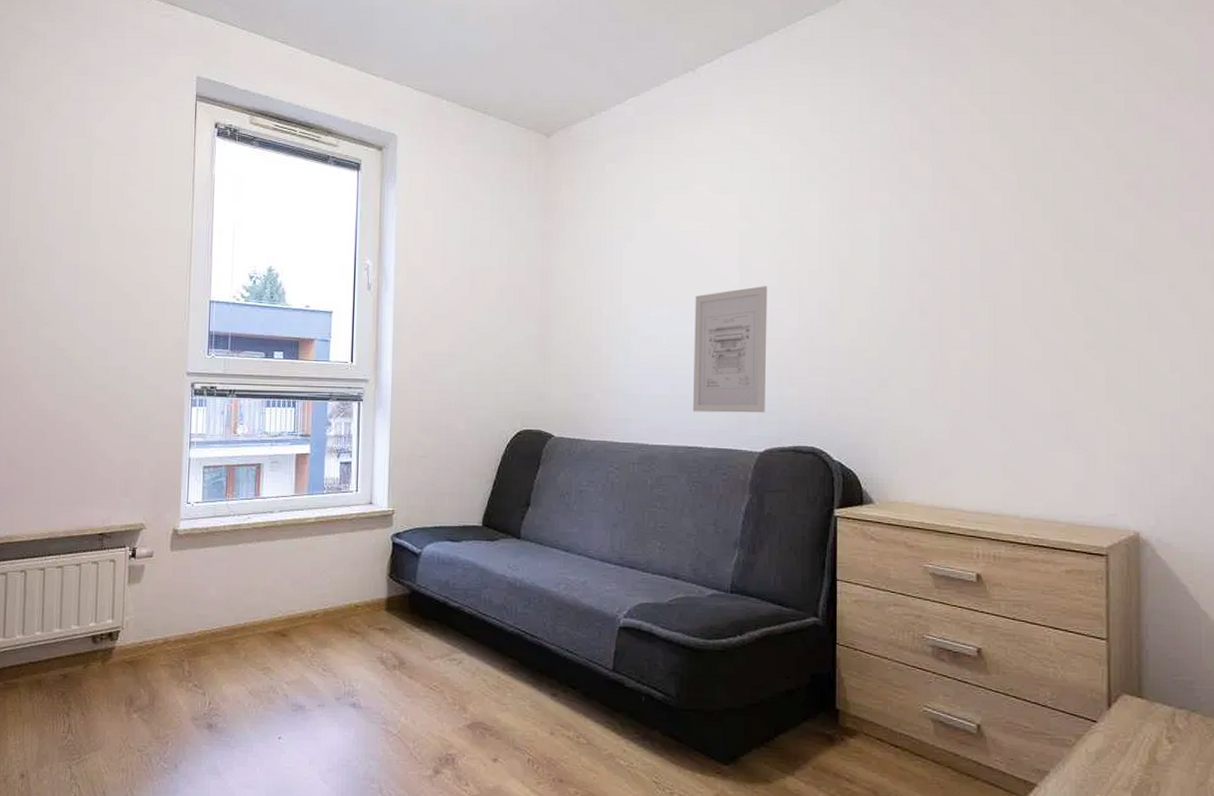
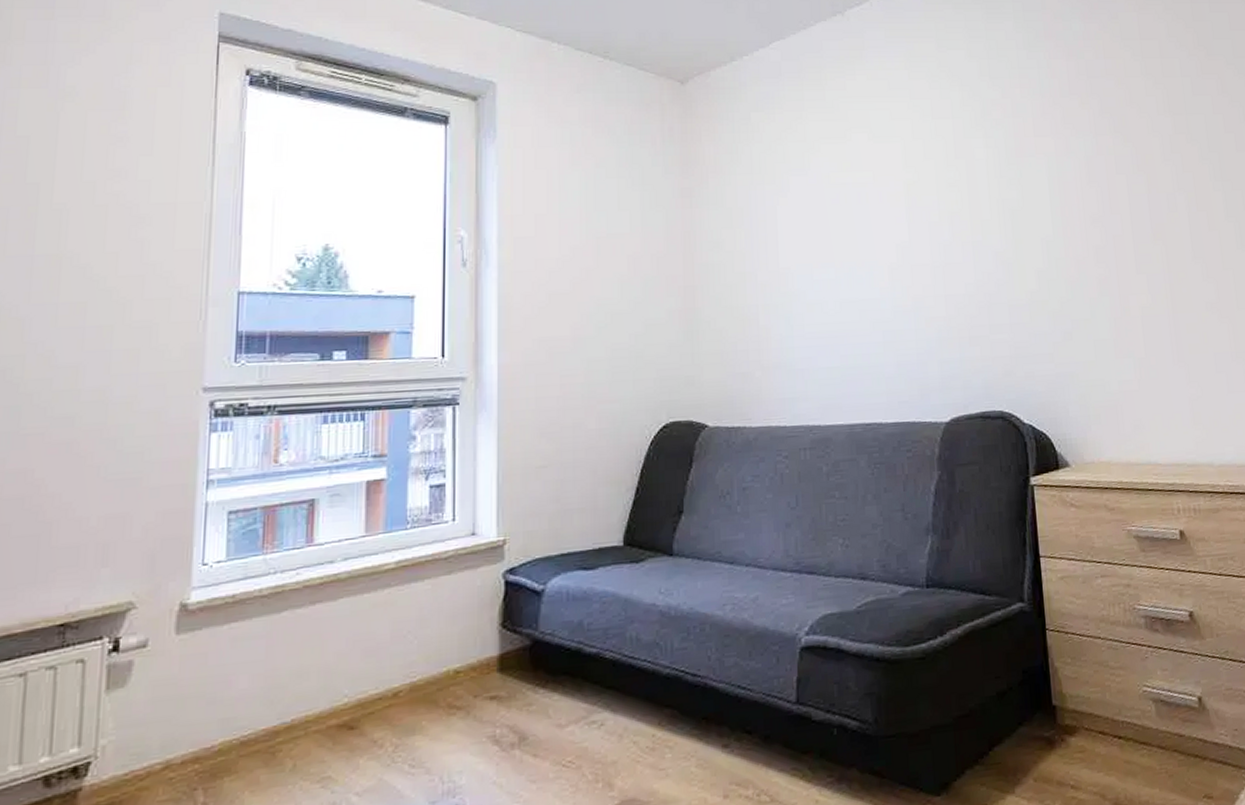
wall art: present [693,286,768,413] -> none [861,239,948,384]

